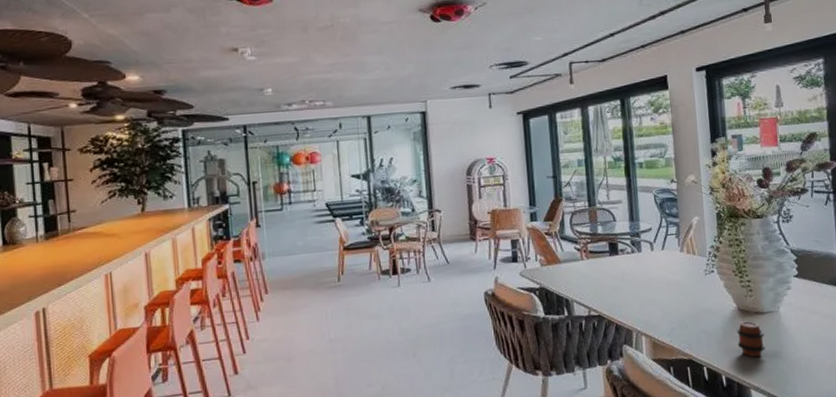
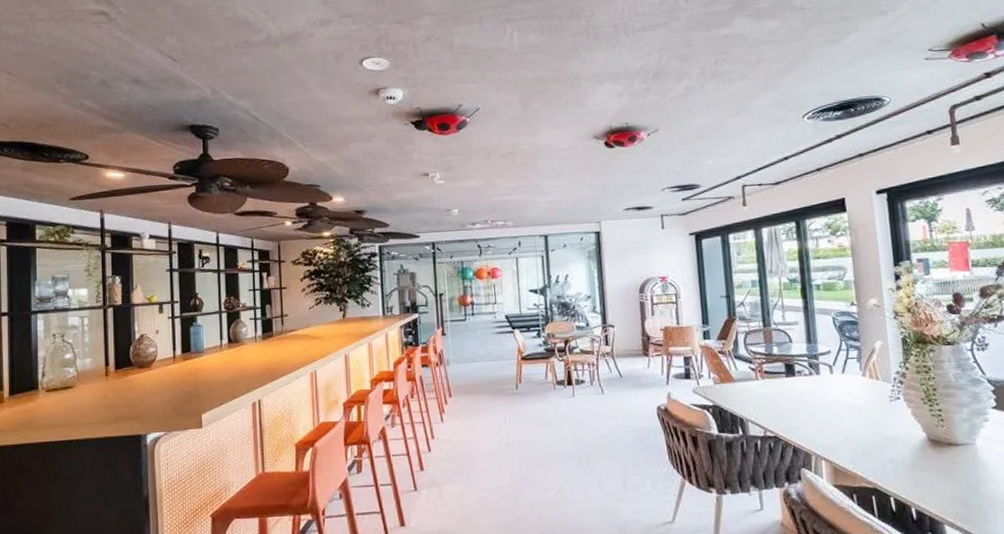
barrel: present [736,320,765,358] -> none [926,452,961,491]

